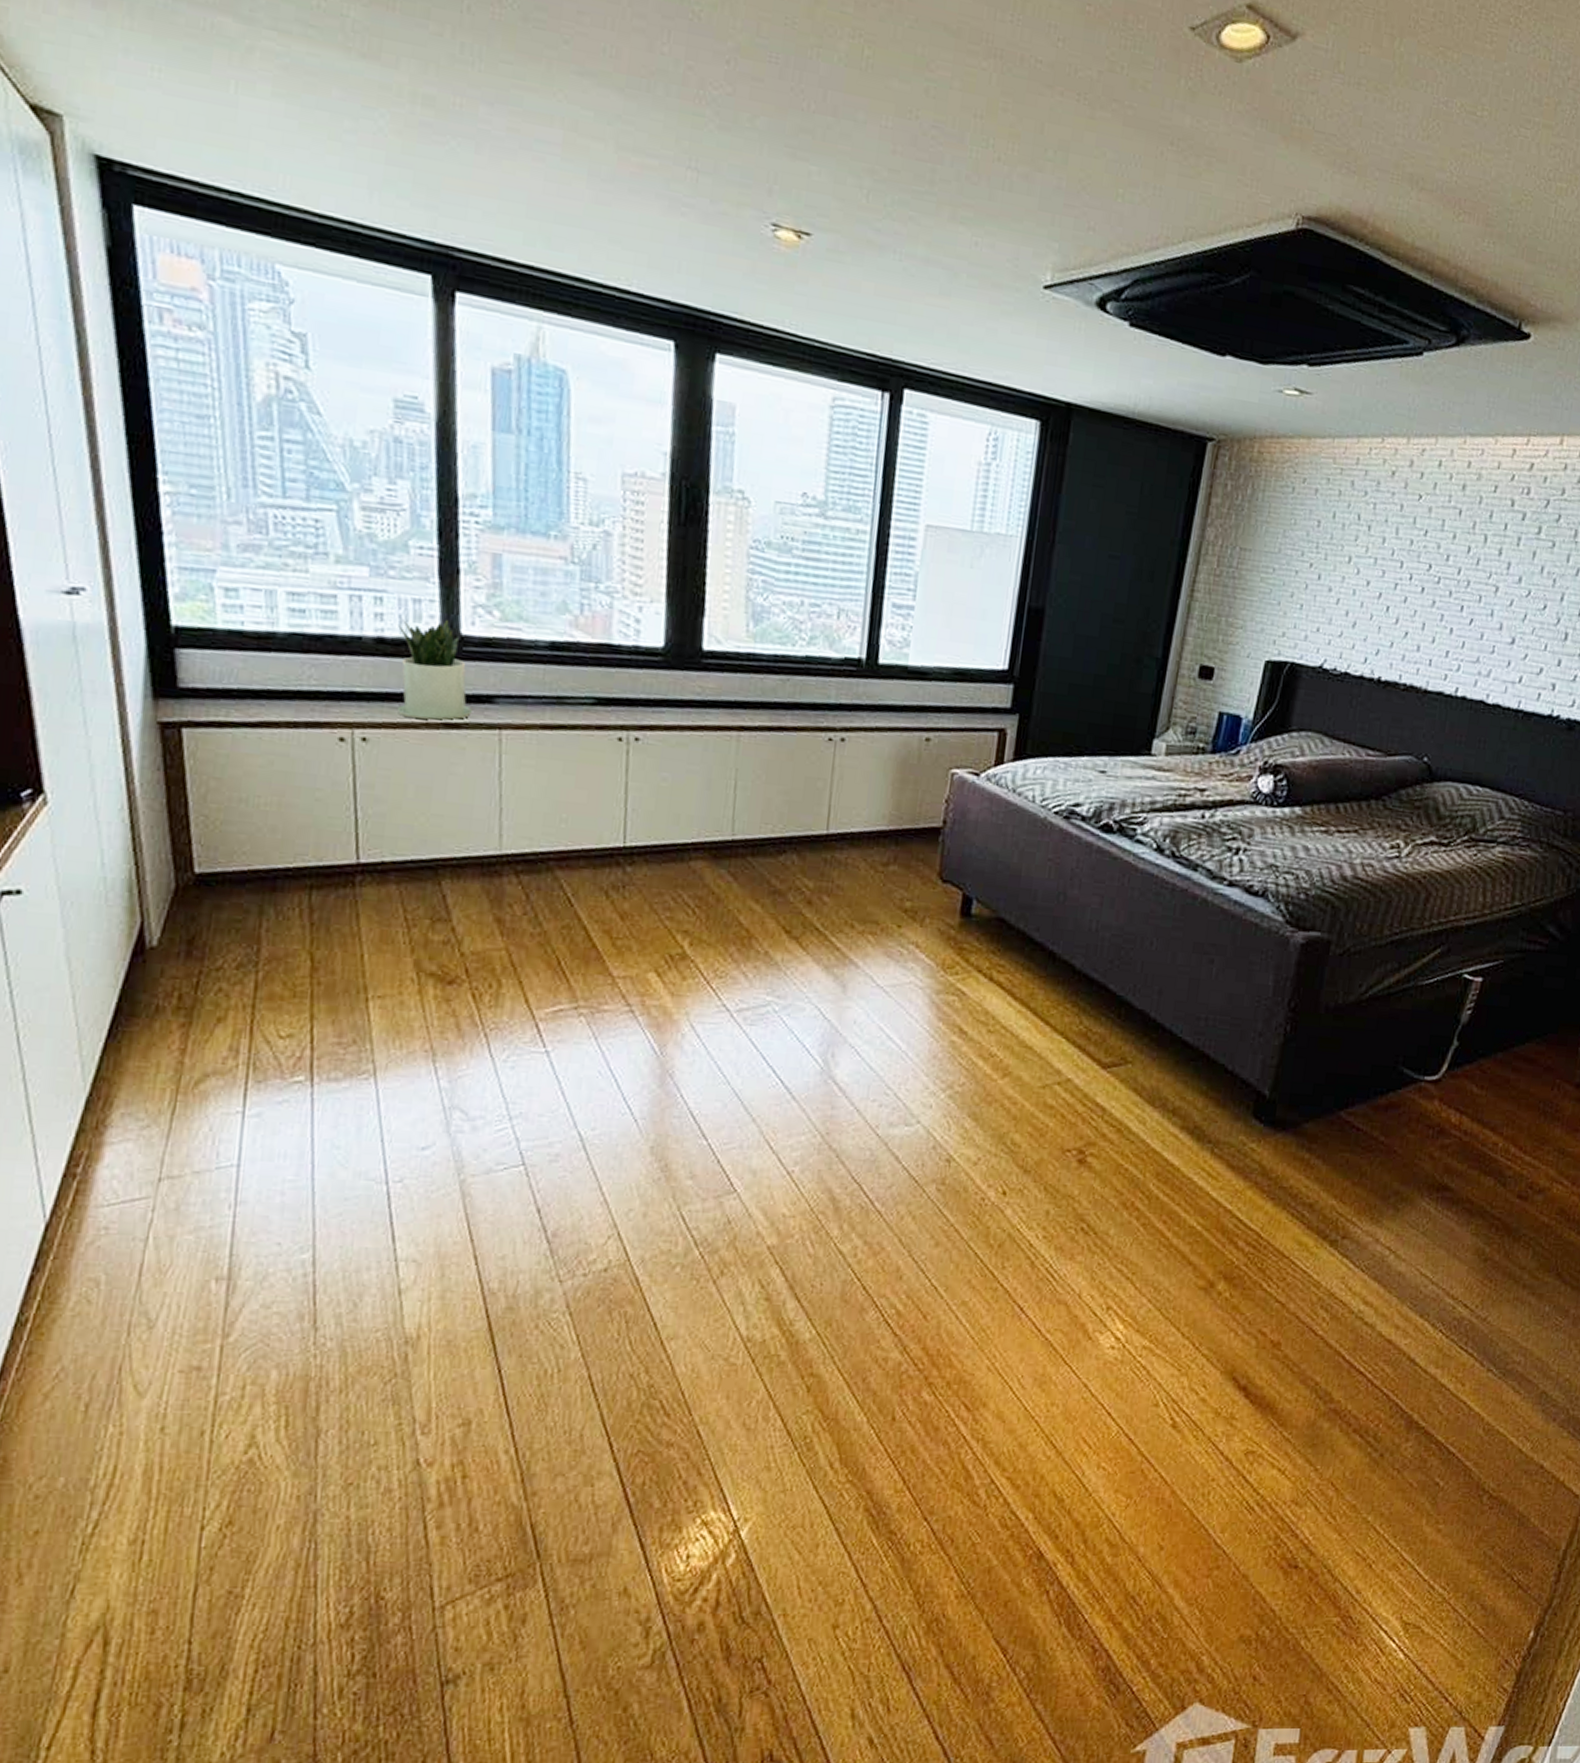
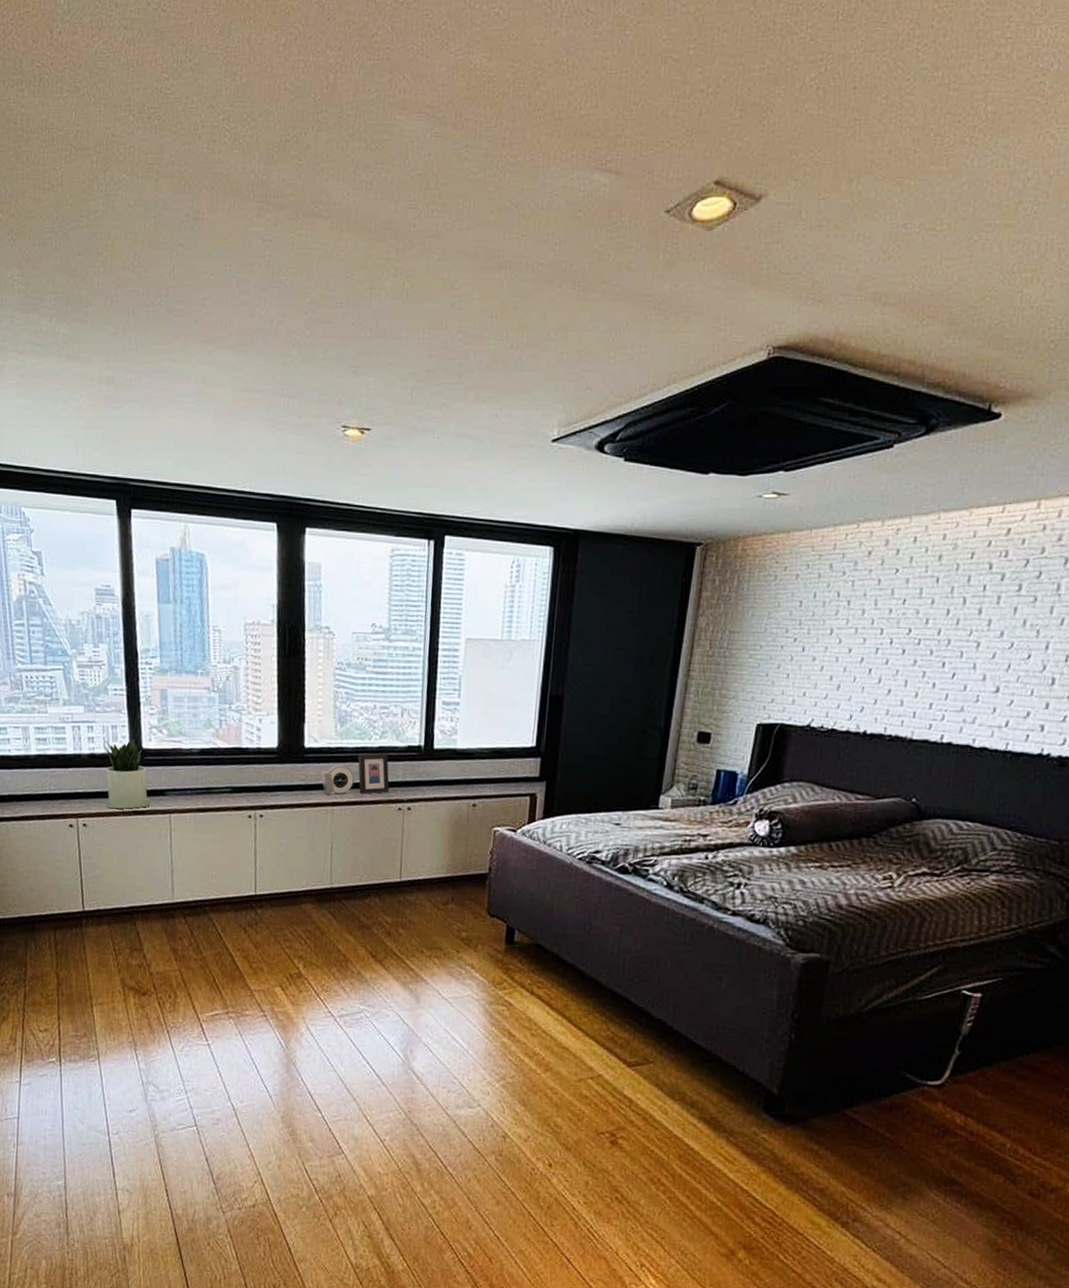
alarm clock: none [724,675,770,717] -> present [321,764,354,795]
picture frame: none [776,665,818,718] -> present [358,754,390,794]

